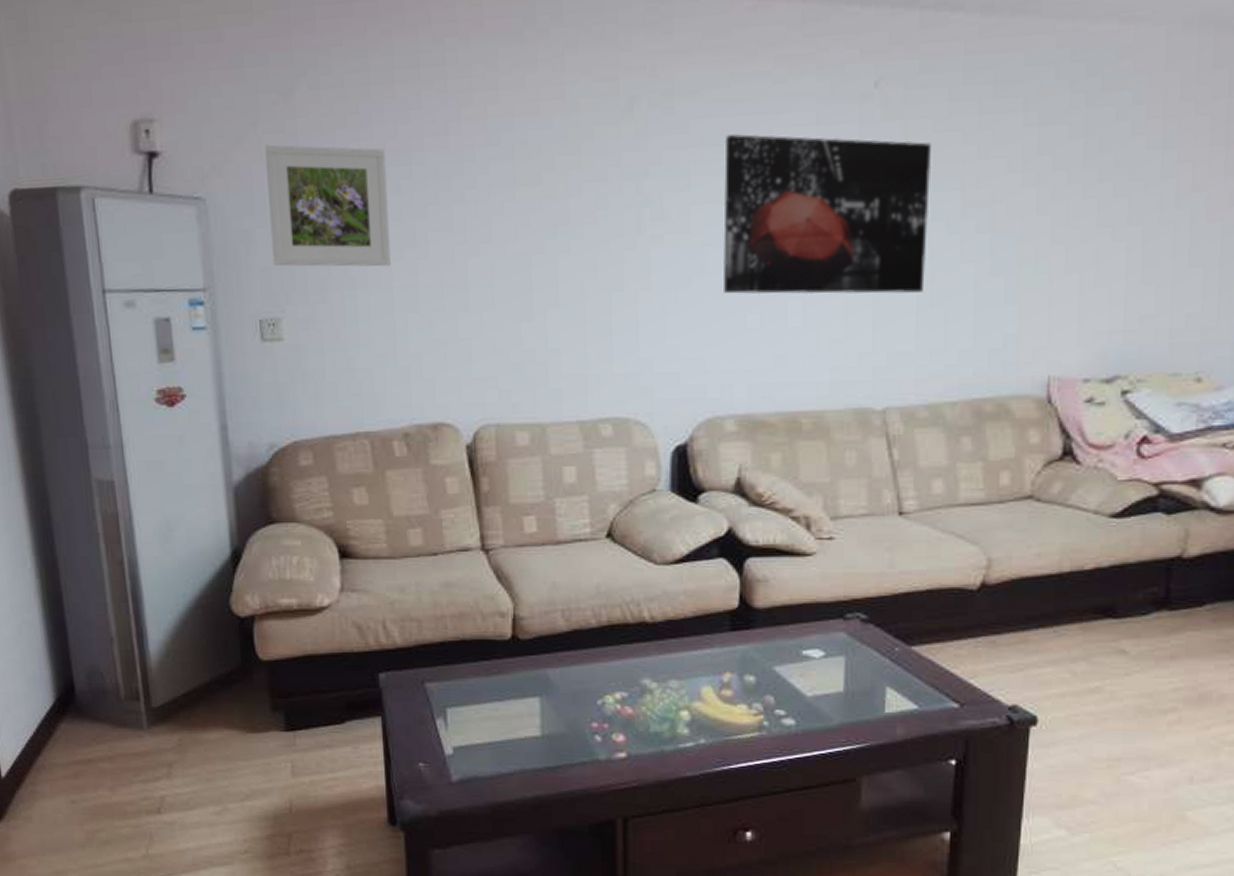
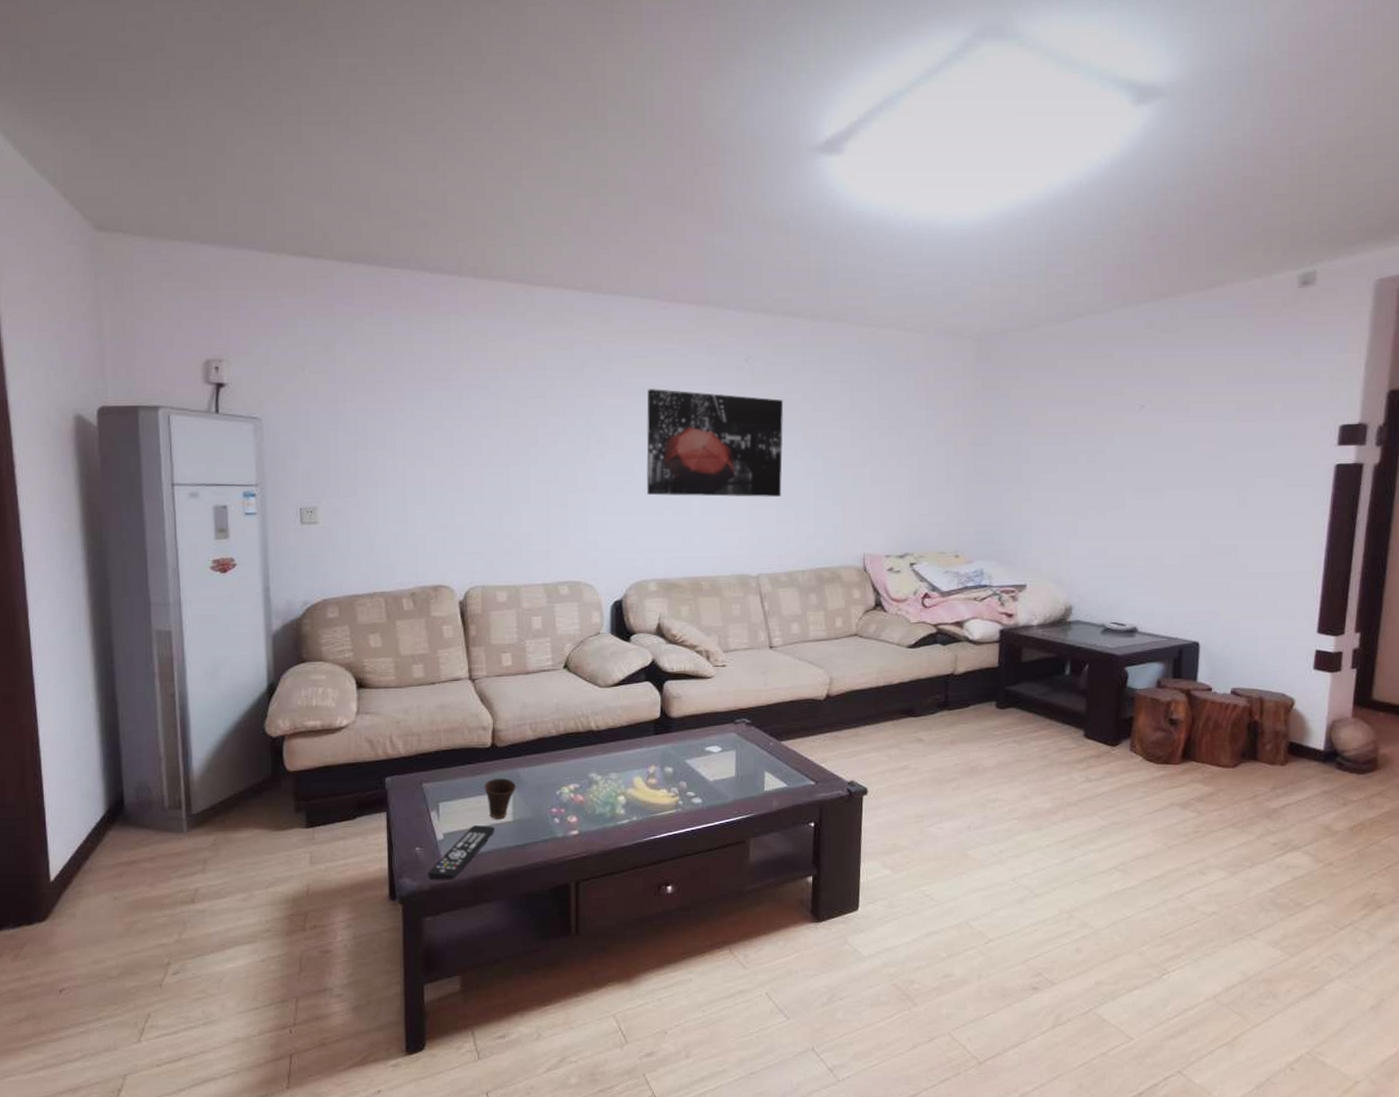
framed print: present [265,144,391,267] -> none [311,381,405,471]
remote control: none [434,739,519,806] -> present [427,825,496,880]
cup: none [503,680,546,733] -> present [484,778,517,819]

